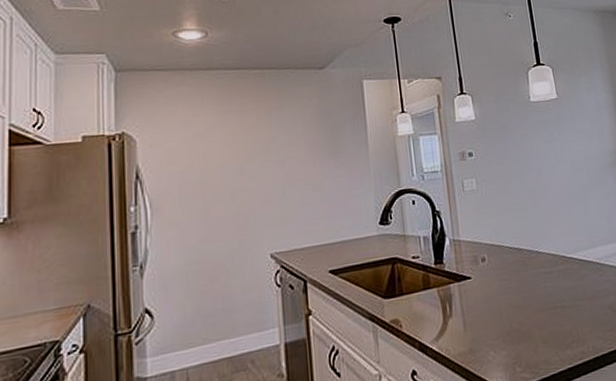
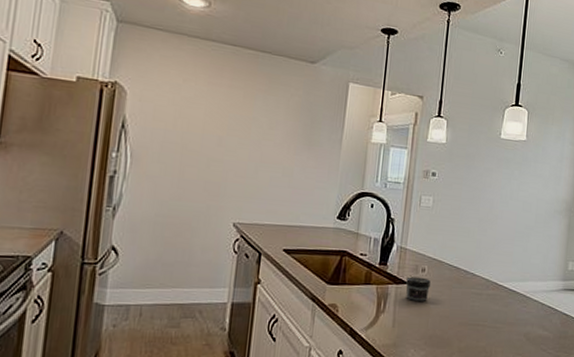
jar: none [467,267,496,297] -> present [406,276,431,301]

